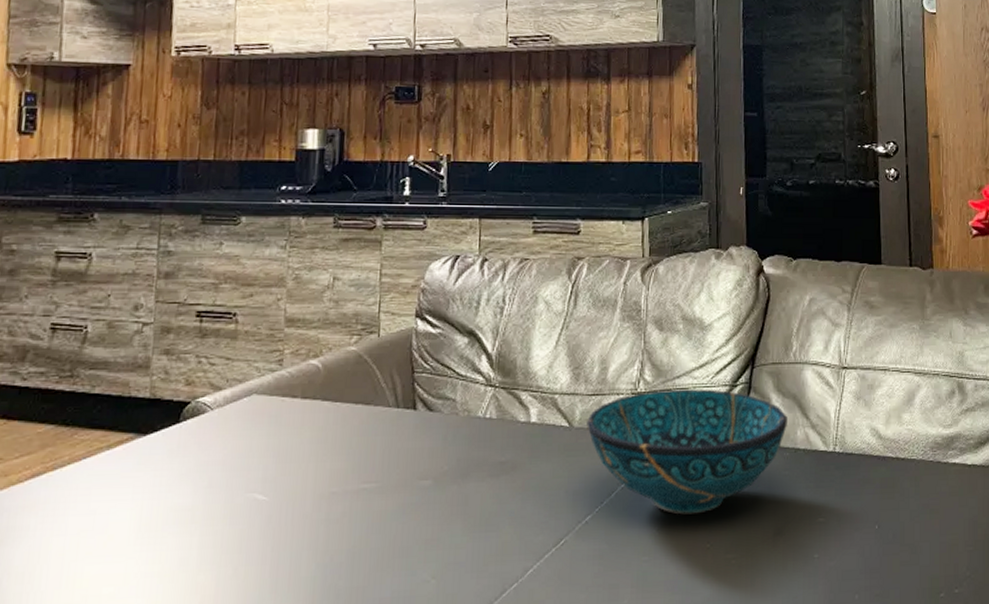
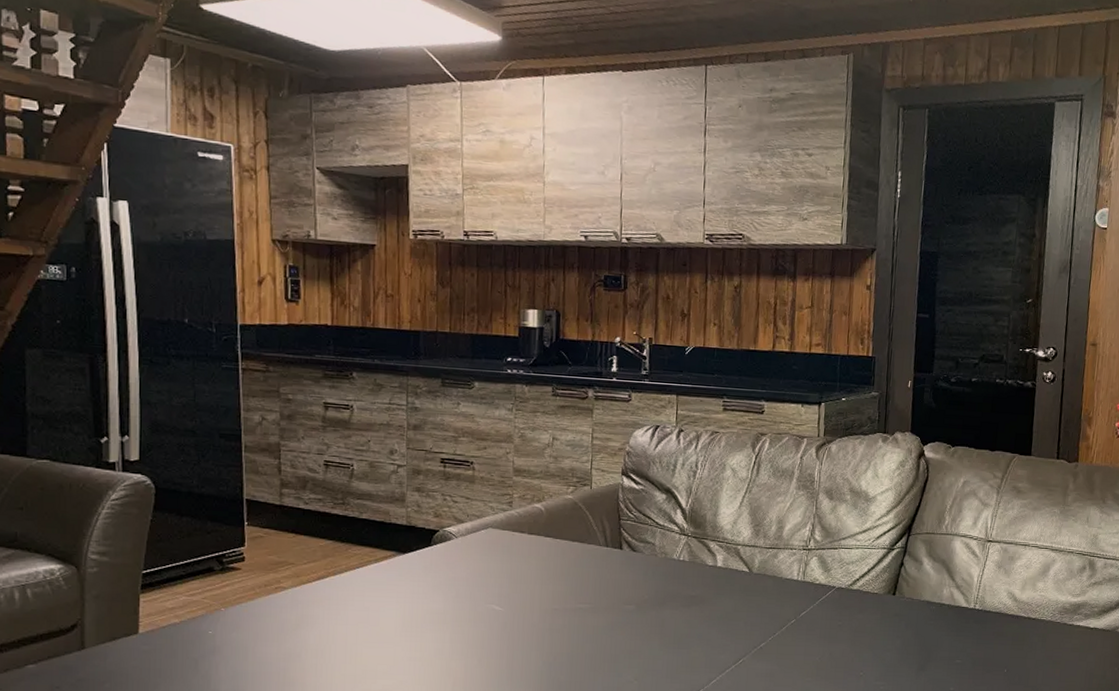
decorative bowl: present [587,389,789,515] -> none [764,548,937,649]

